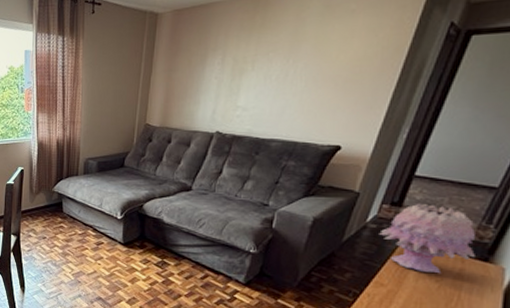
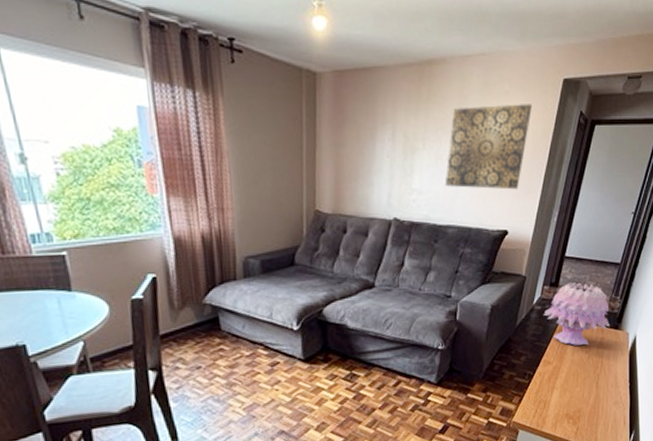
wall art: none [272,20,385,106] -> present [445,104,533,190]

